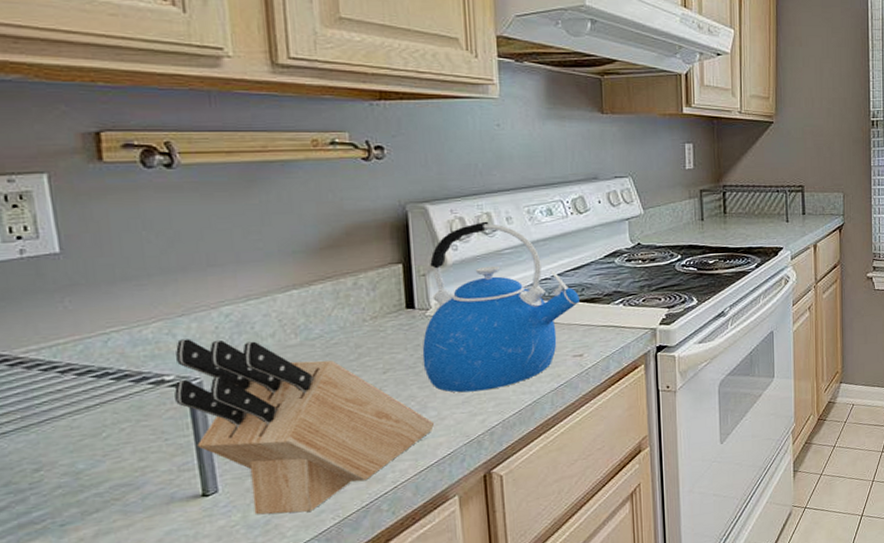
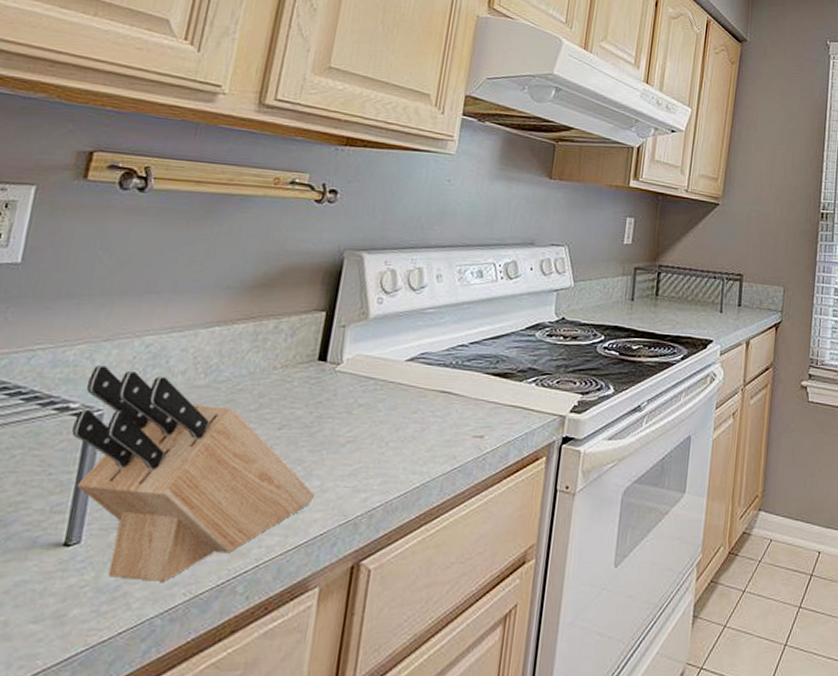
kettle: present [422,221,579,393] -> none [319,276,493,464]

